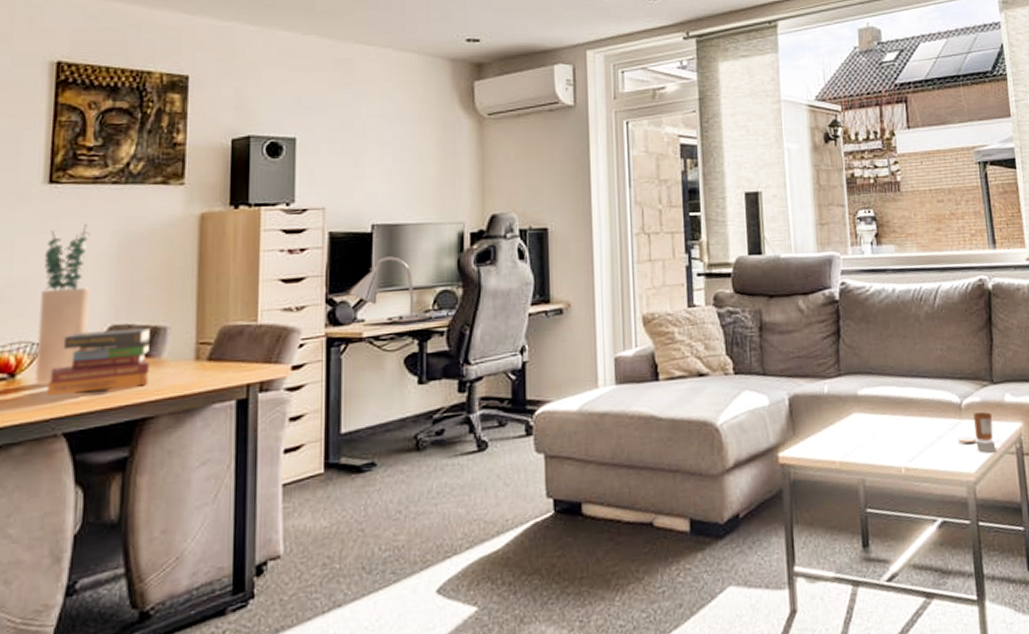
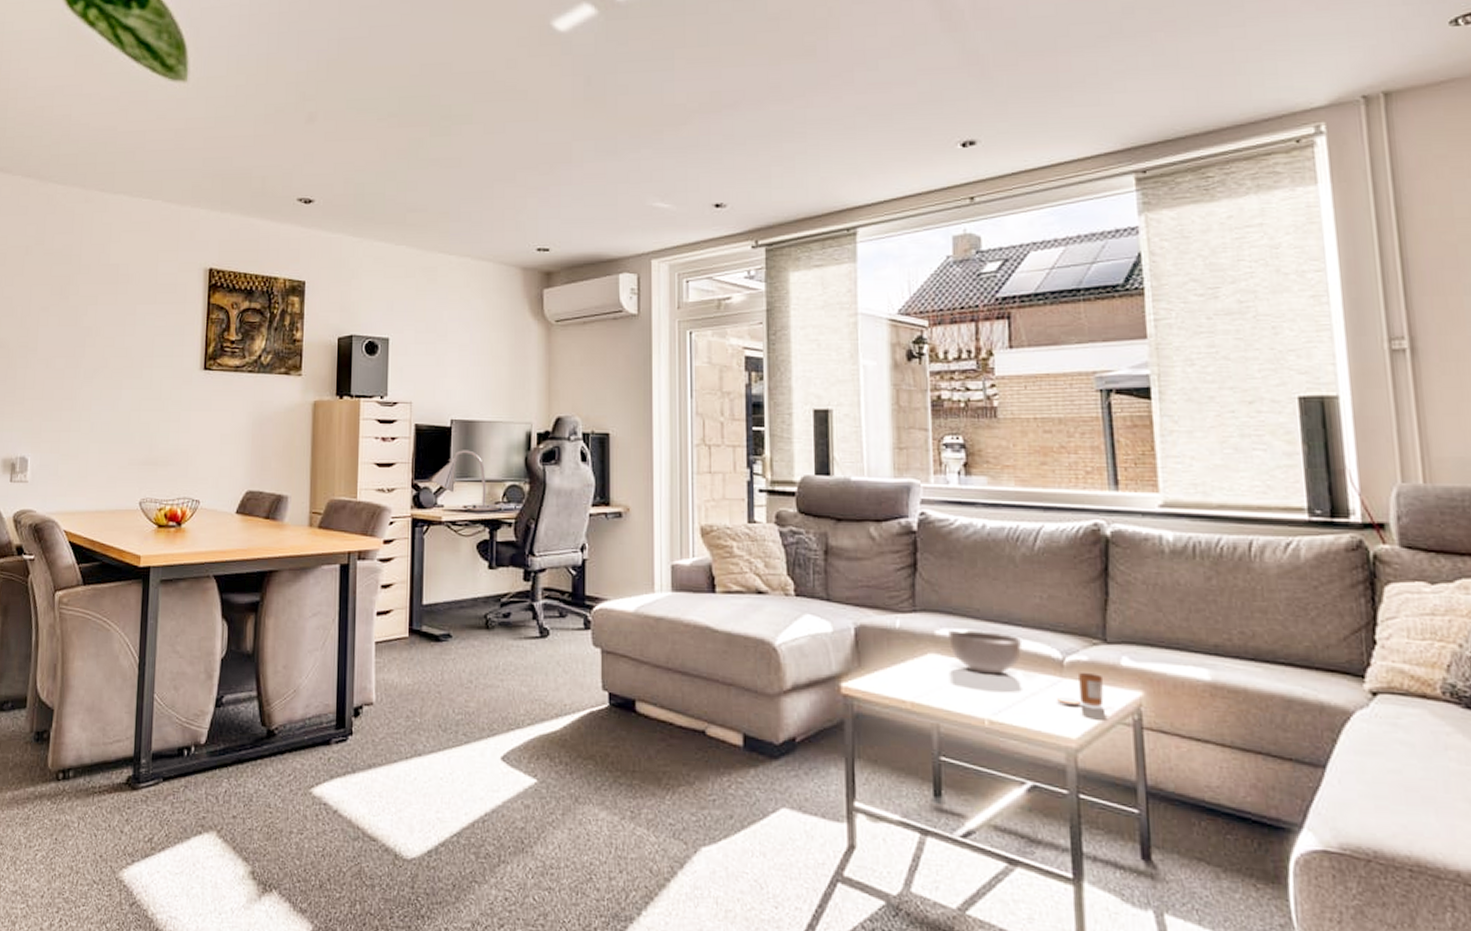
vase: present [35,224,92,386] -> none [194,405,234,535]
books: present [47,328,150,396] -> none [203,495,276,545]
bowl: none [869,385,929,426] -> present [948,628,1023,675]

